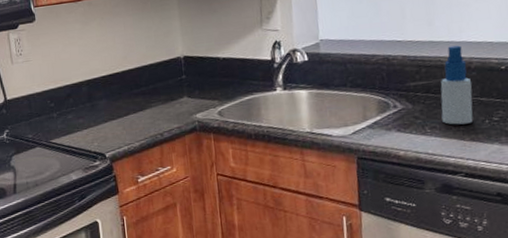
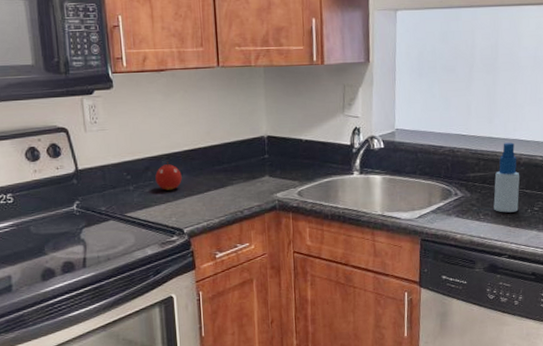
fruit: none [76,88,102,116] -> present [155,162,182,190]

